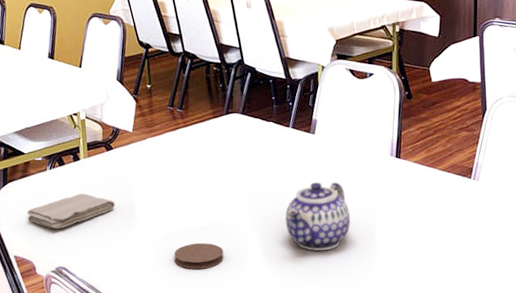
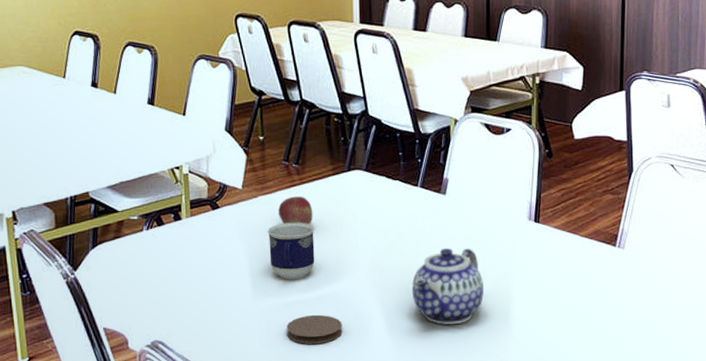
washcloth: present [27,193,115,229] -> none [119,257,221,298]
cup: none [155,161,198,213] -> present [267,223,315,280]
fruit: none [165,137,196,163] -> present [278,196,313,225]

